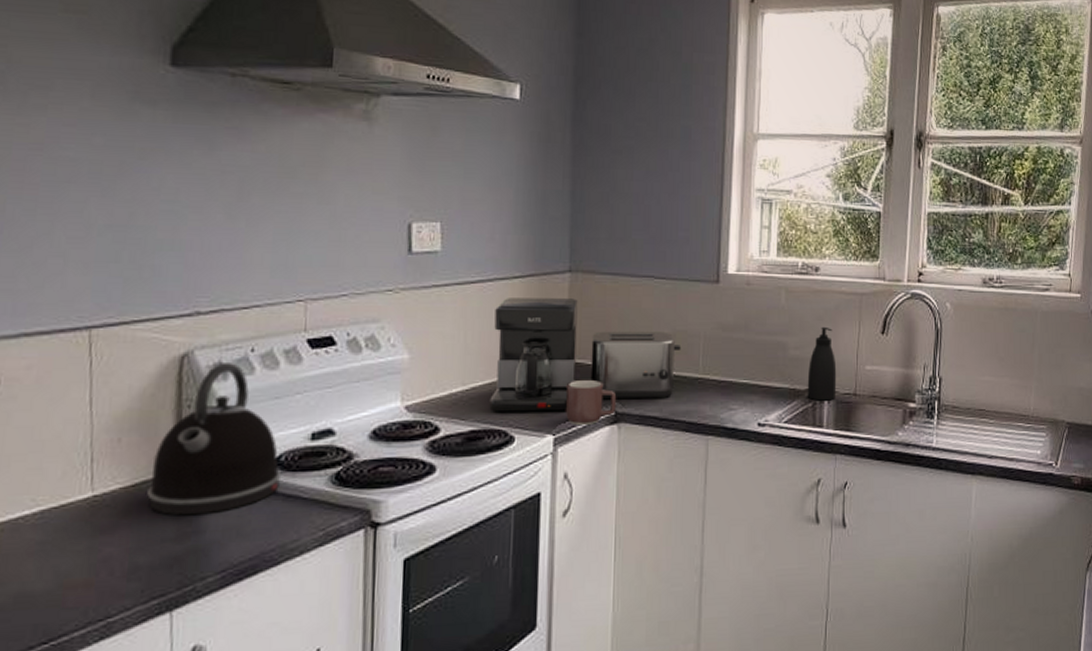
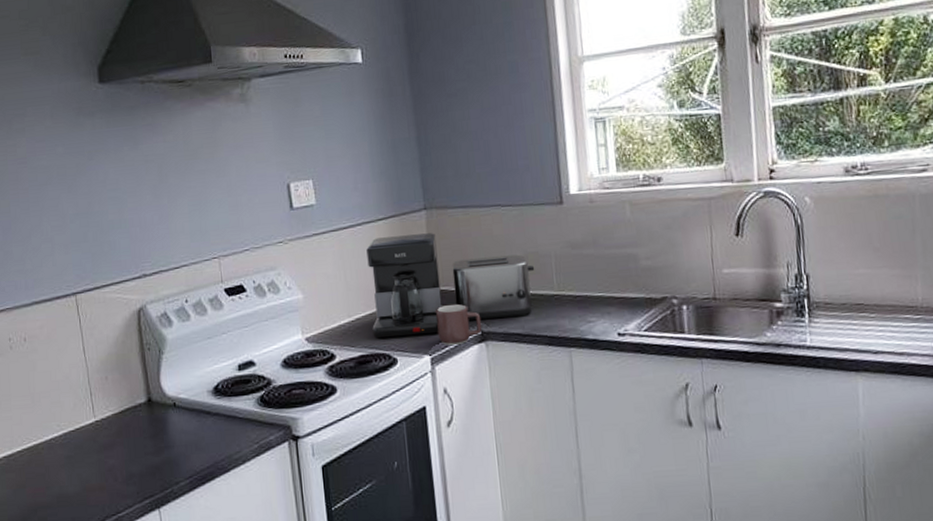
kettle: present [147,363,282,516] -> none [130,312,221,435]
soap dispenser: present [807,326,837,401] -> none [662,234,694,308]

